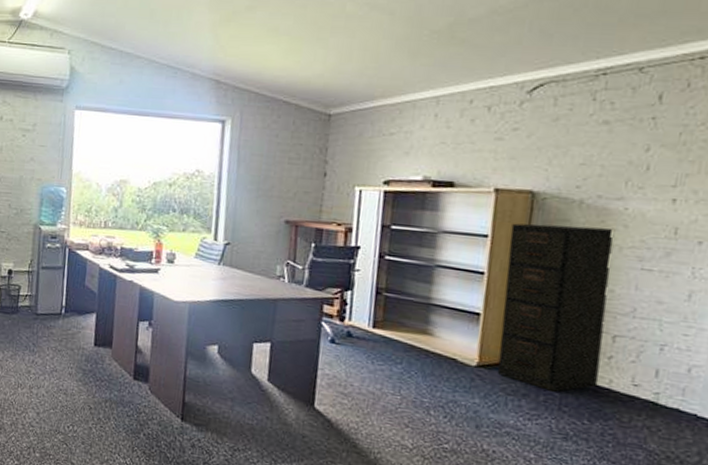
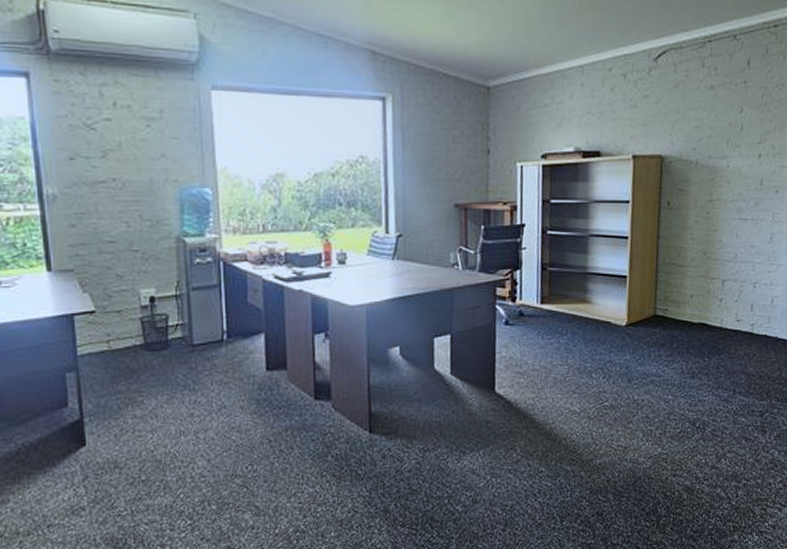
filing cabinet: present [497,223,614,392] -> none [641,184,721,337]

